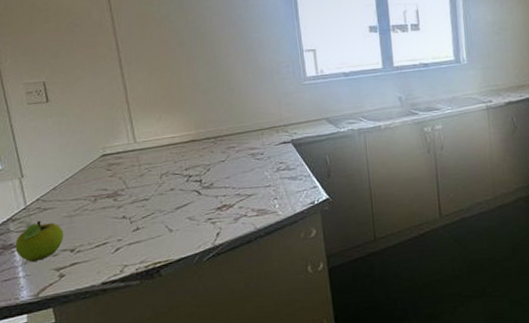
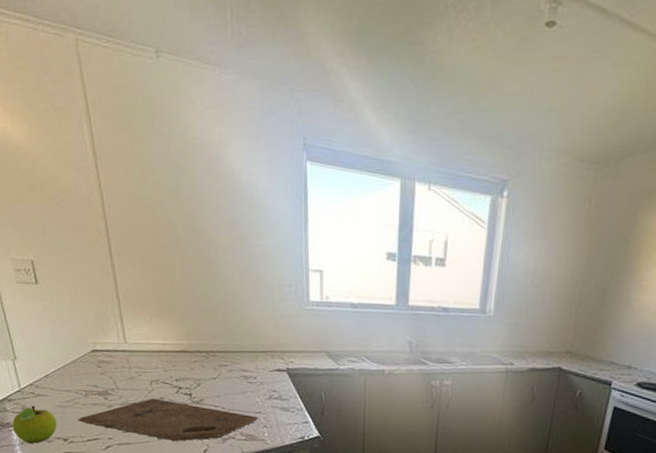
cutting board: none [85,190,269,231] -> present [77,398,259,441]

